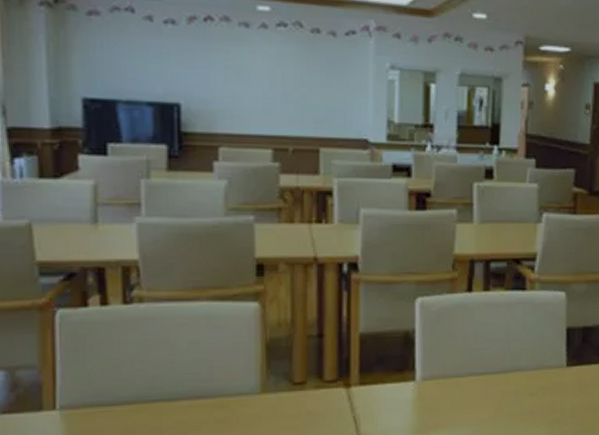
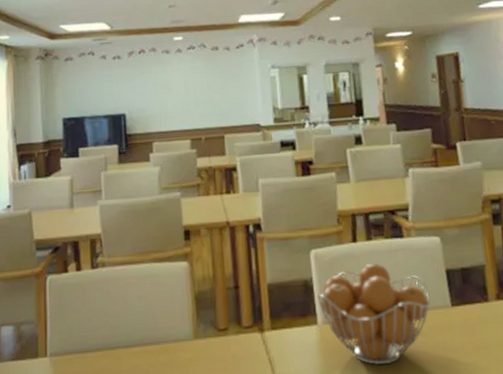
fruit basket: none [418,316,545,425] -> present [317,263,431,365]

